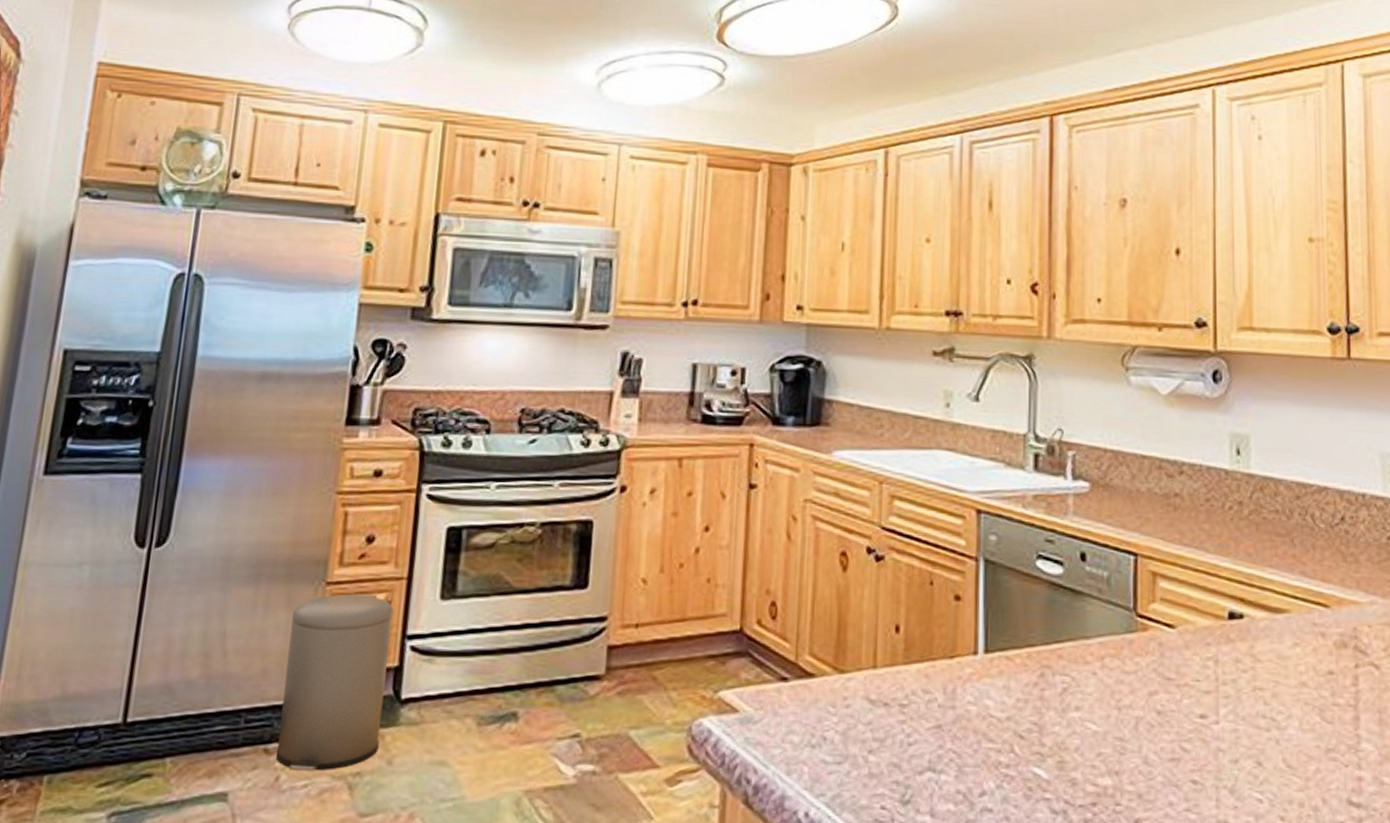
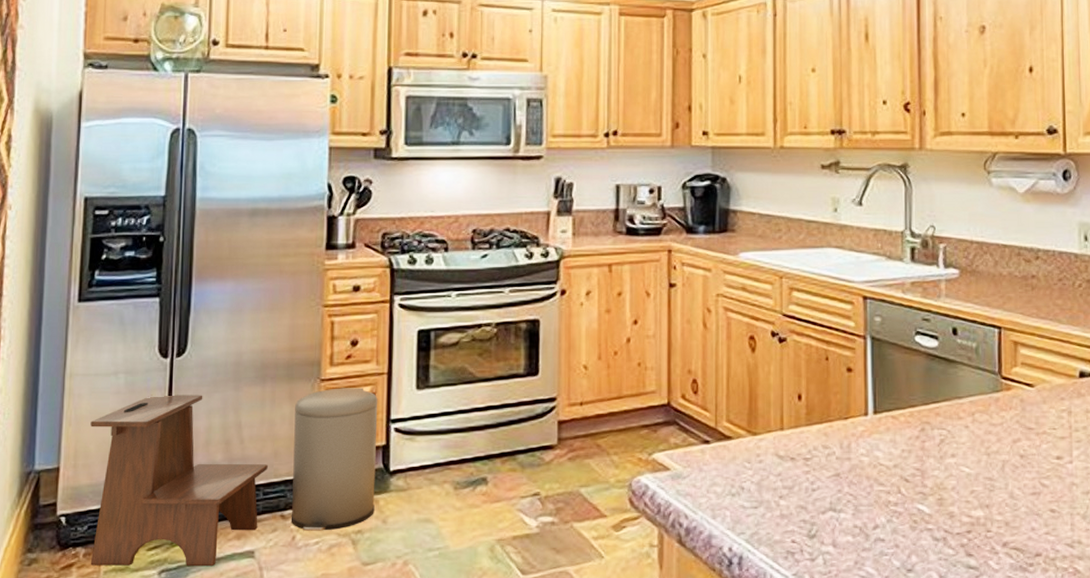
step stool: none [24,592,254,811] -> present [90,395,268,567]

